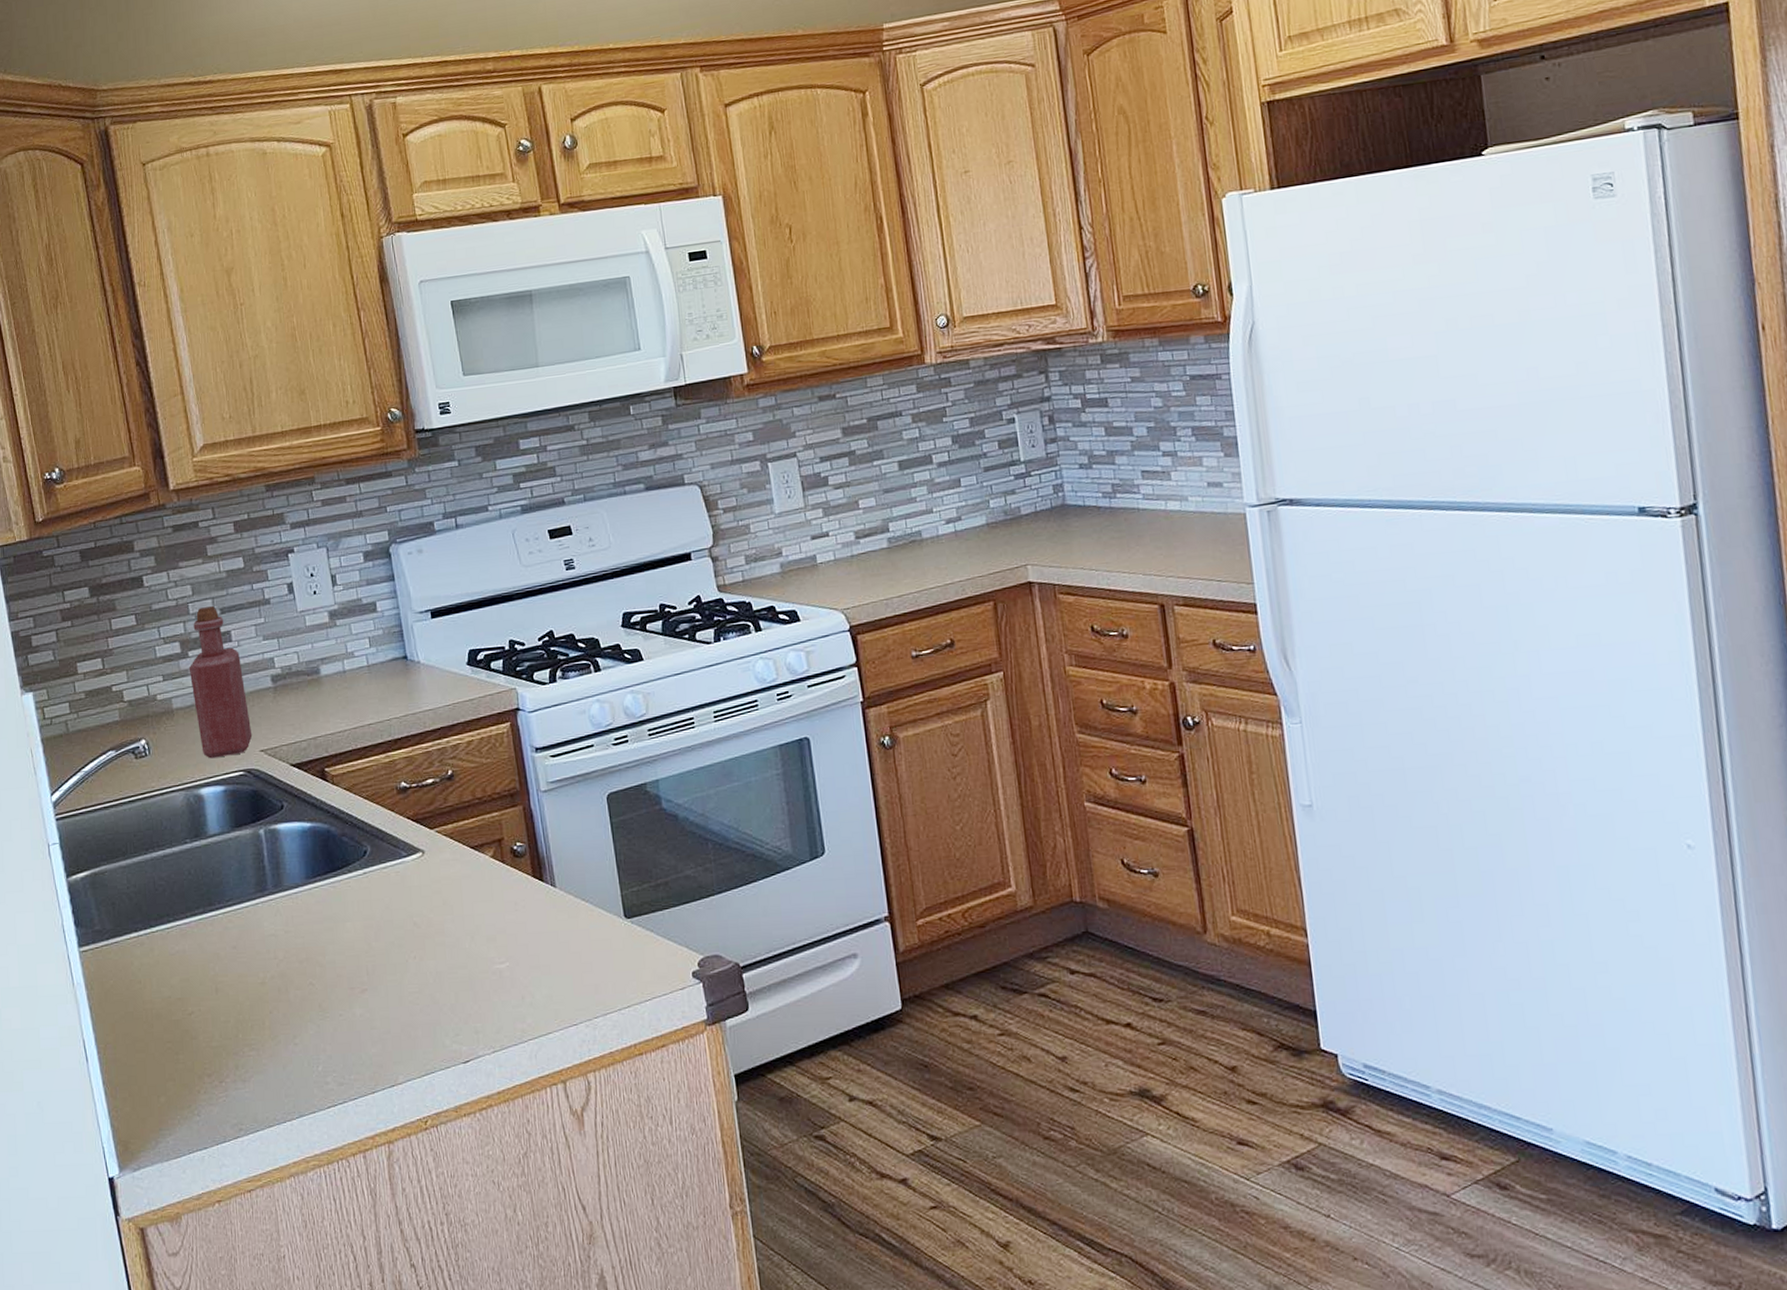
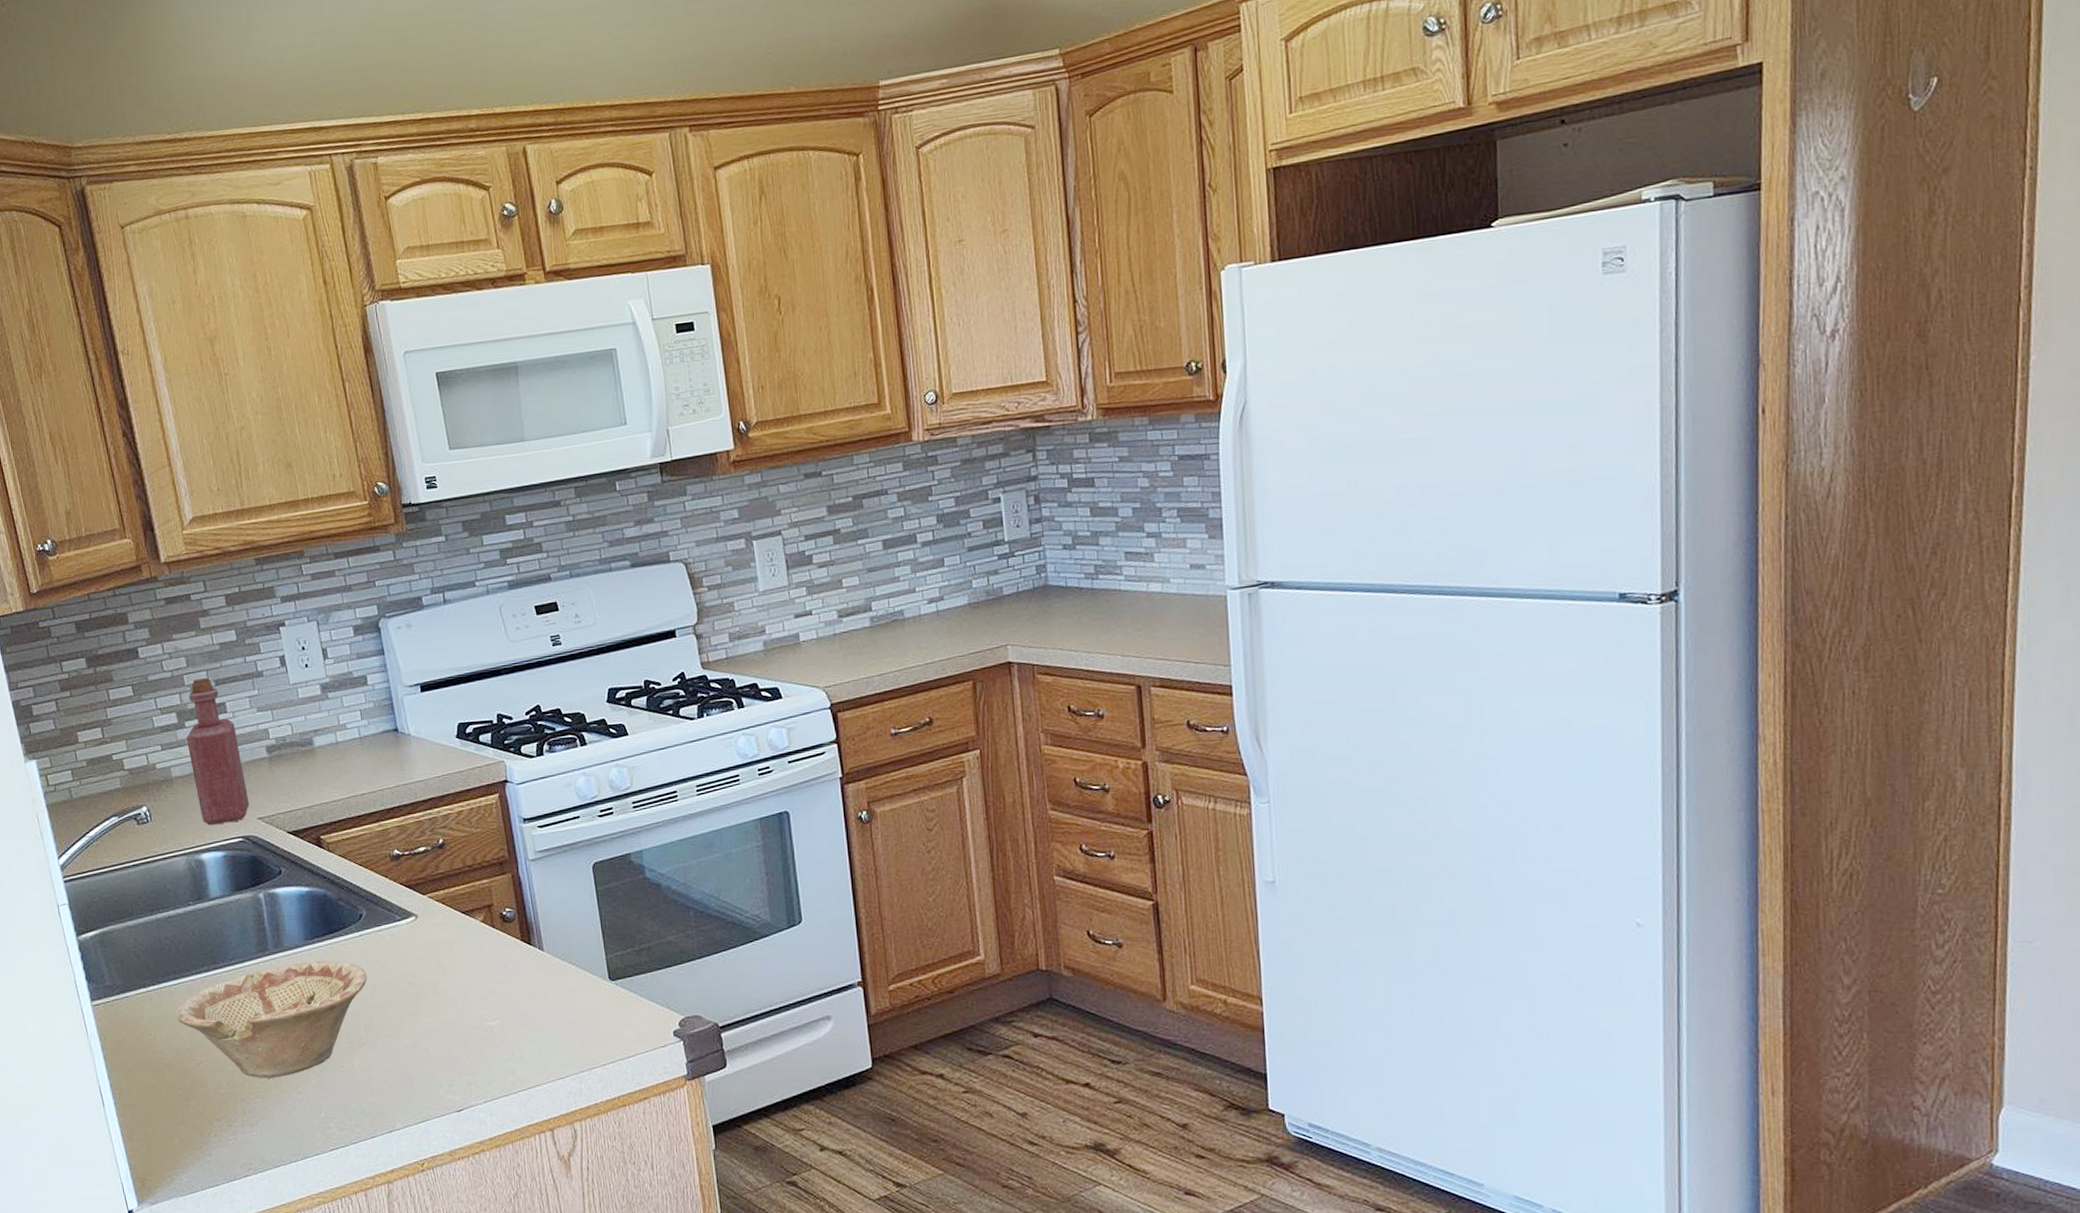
dish: none [167,900,371,1030] -> present [175,961,367,1079]

